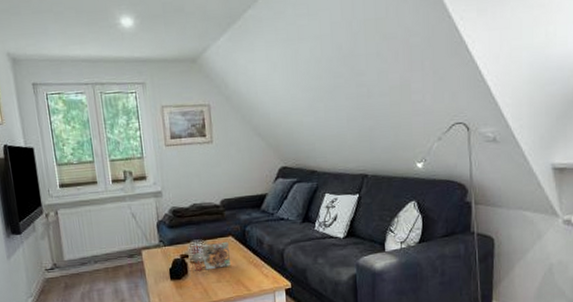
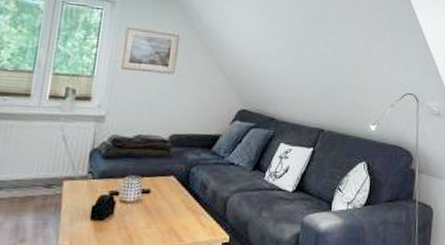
book: present [189,241,230,271] -> none [120,181,169,213]

